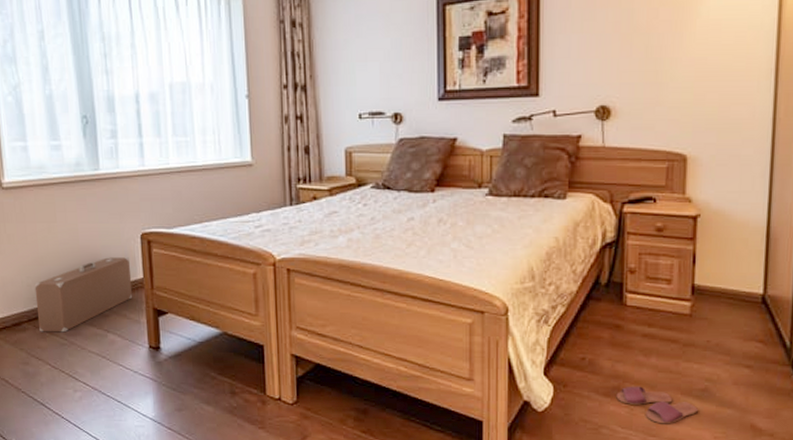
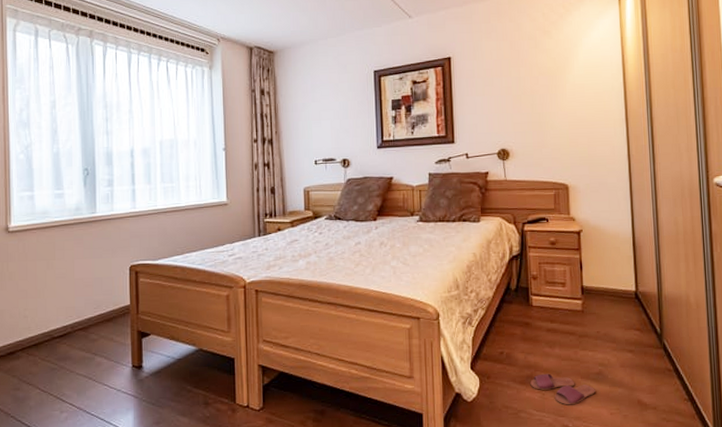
suitcase: present [34,257,133,333] -> none [30,287,120,359]

